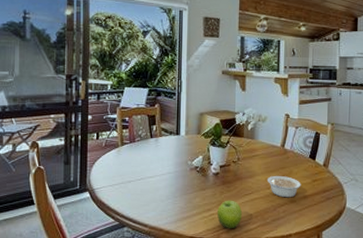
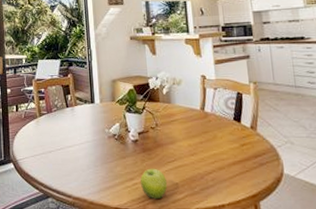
legume: present [266,175,301,198] -> none [189,140,229,165]

